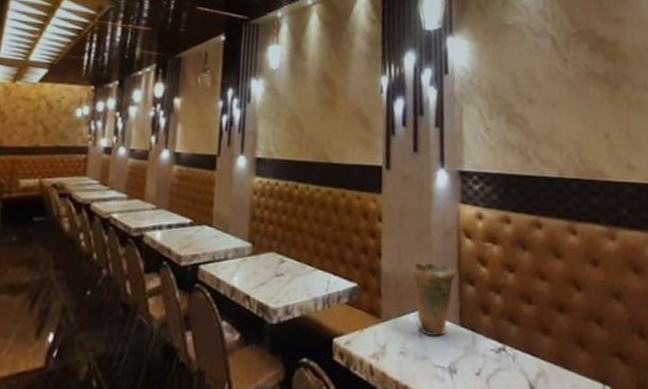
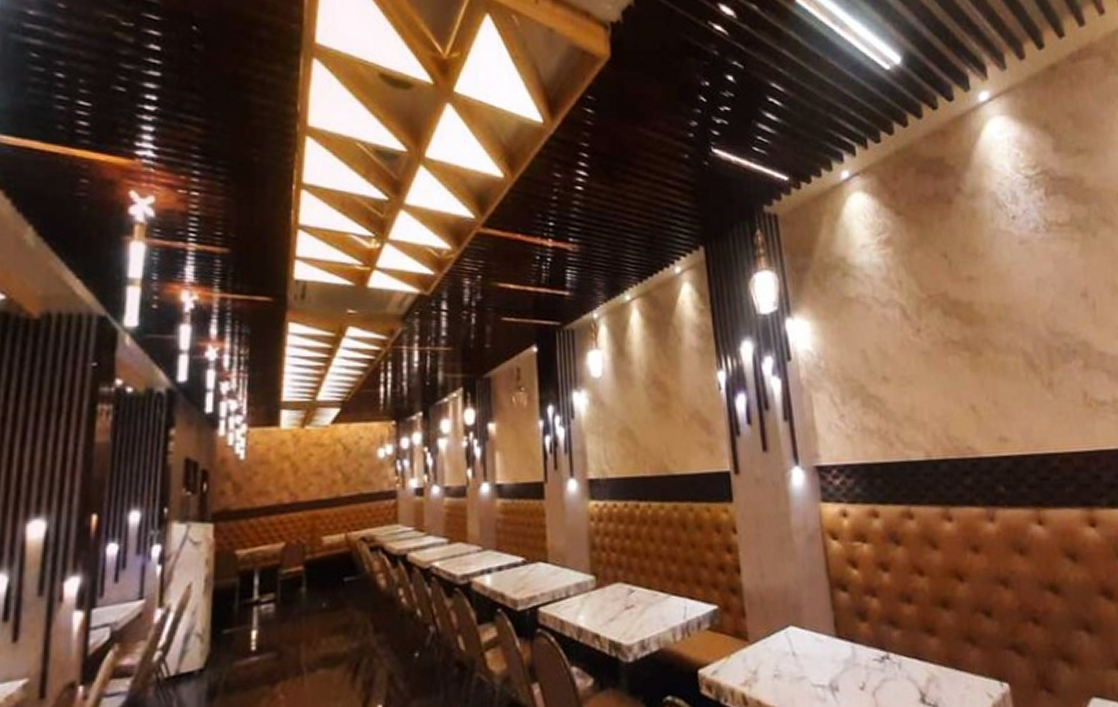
vase: present [412,262,456,337] -> none [776,572,826,654]

